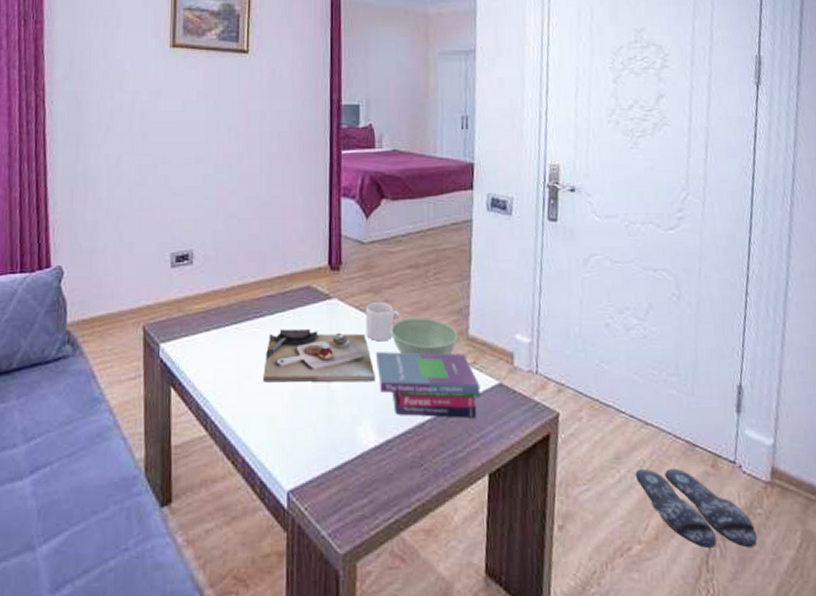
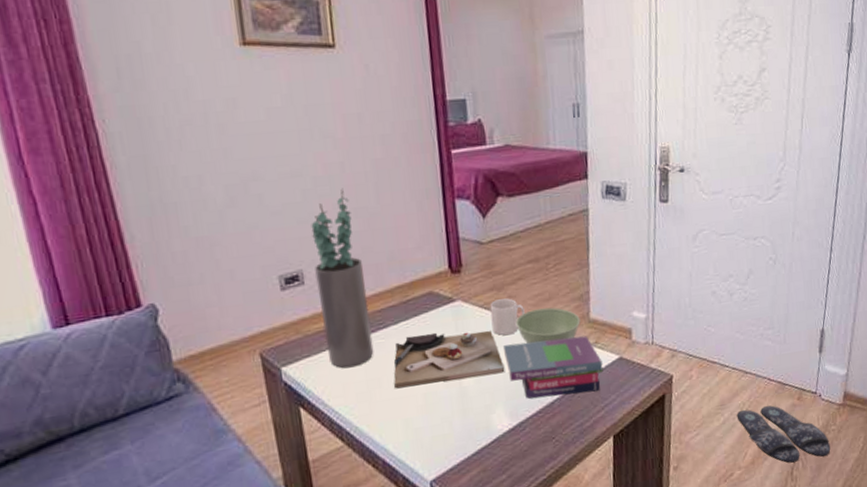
vase: none [203,177,248,353] -> present [311,188,374,369]

